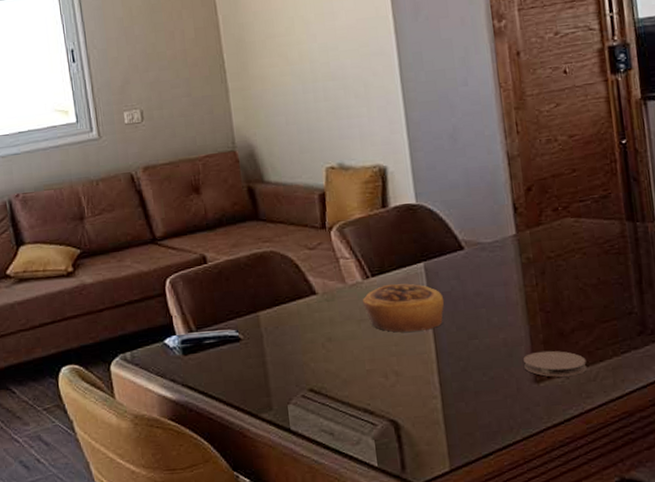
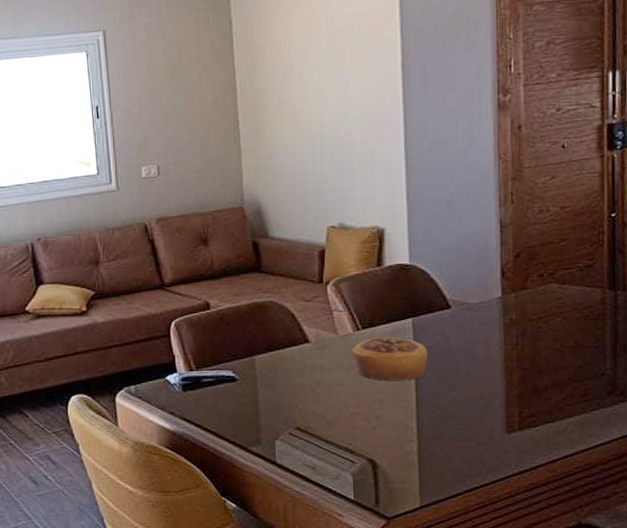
coaster: present [522,350,587,377] -> none [497,404,557,429]

